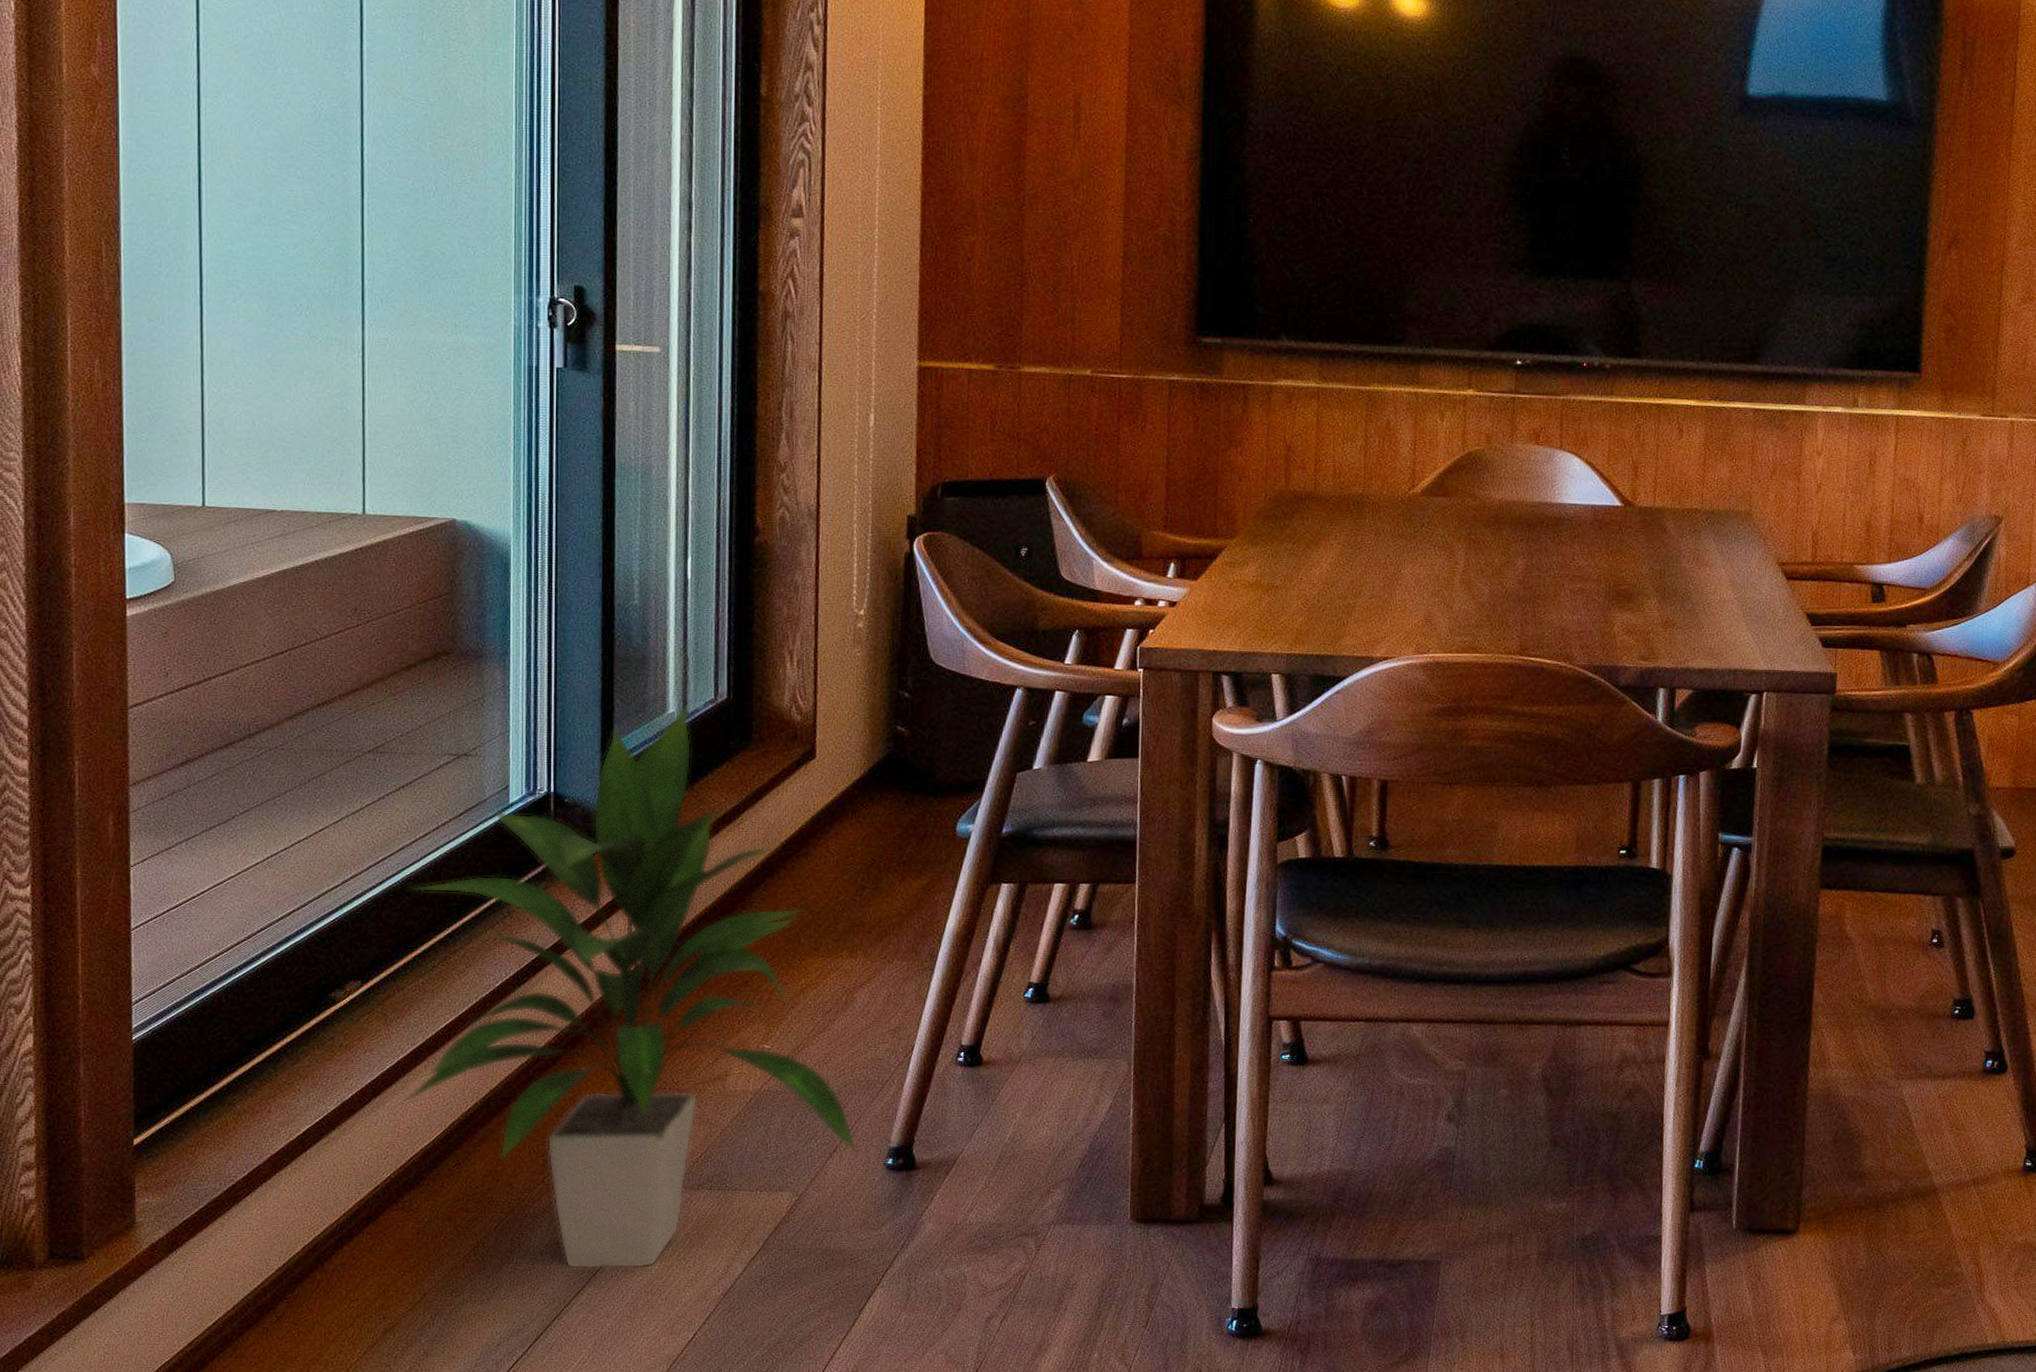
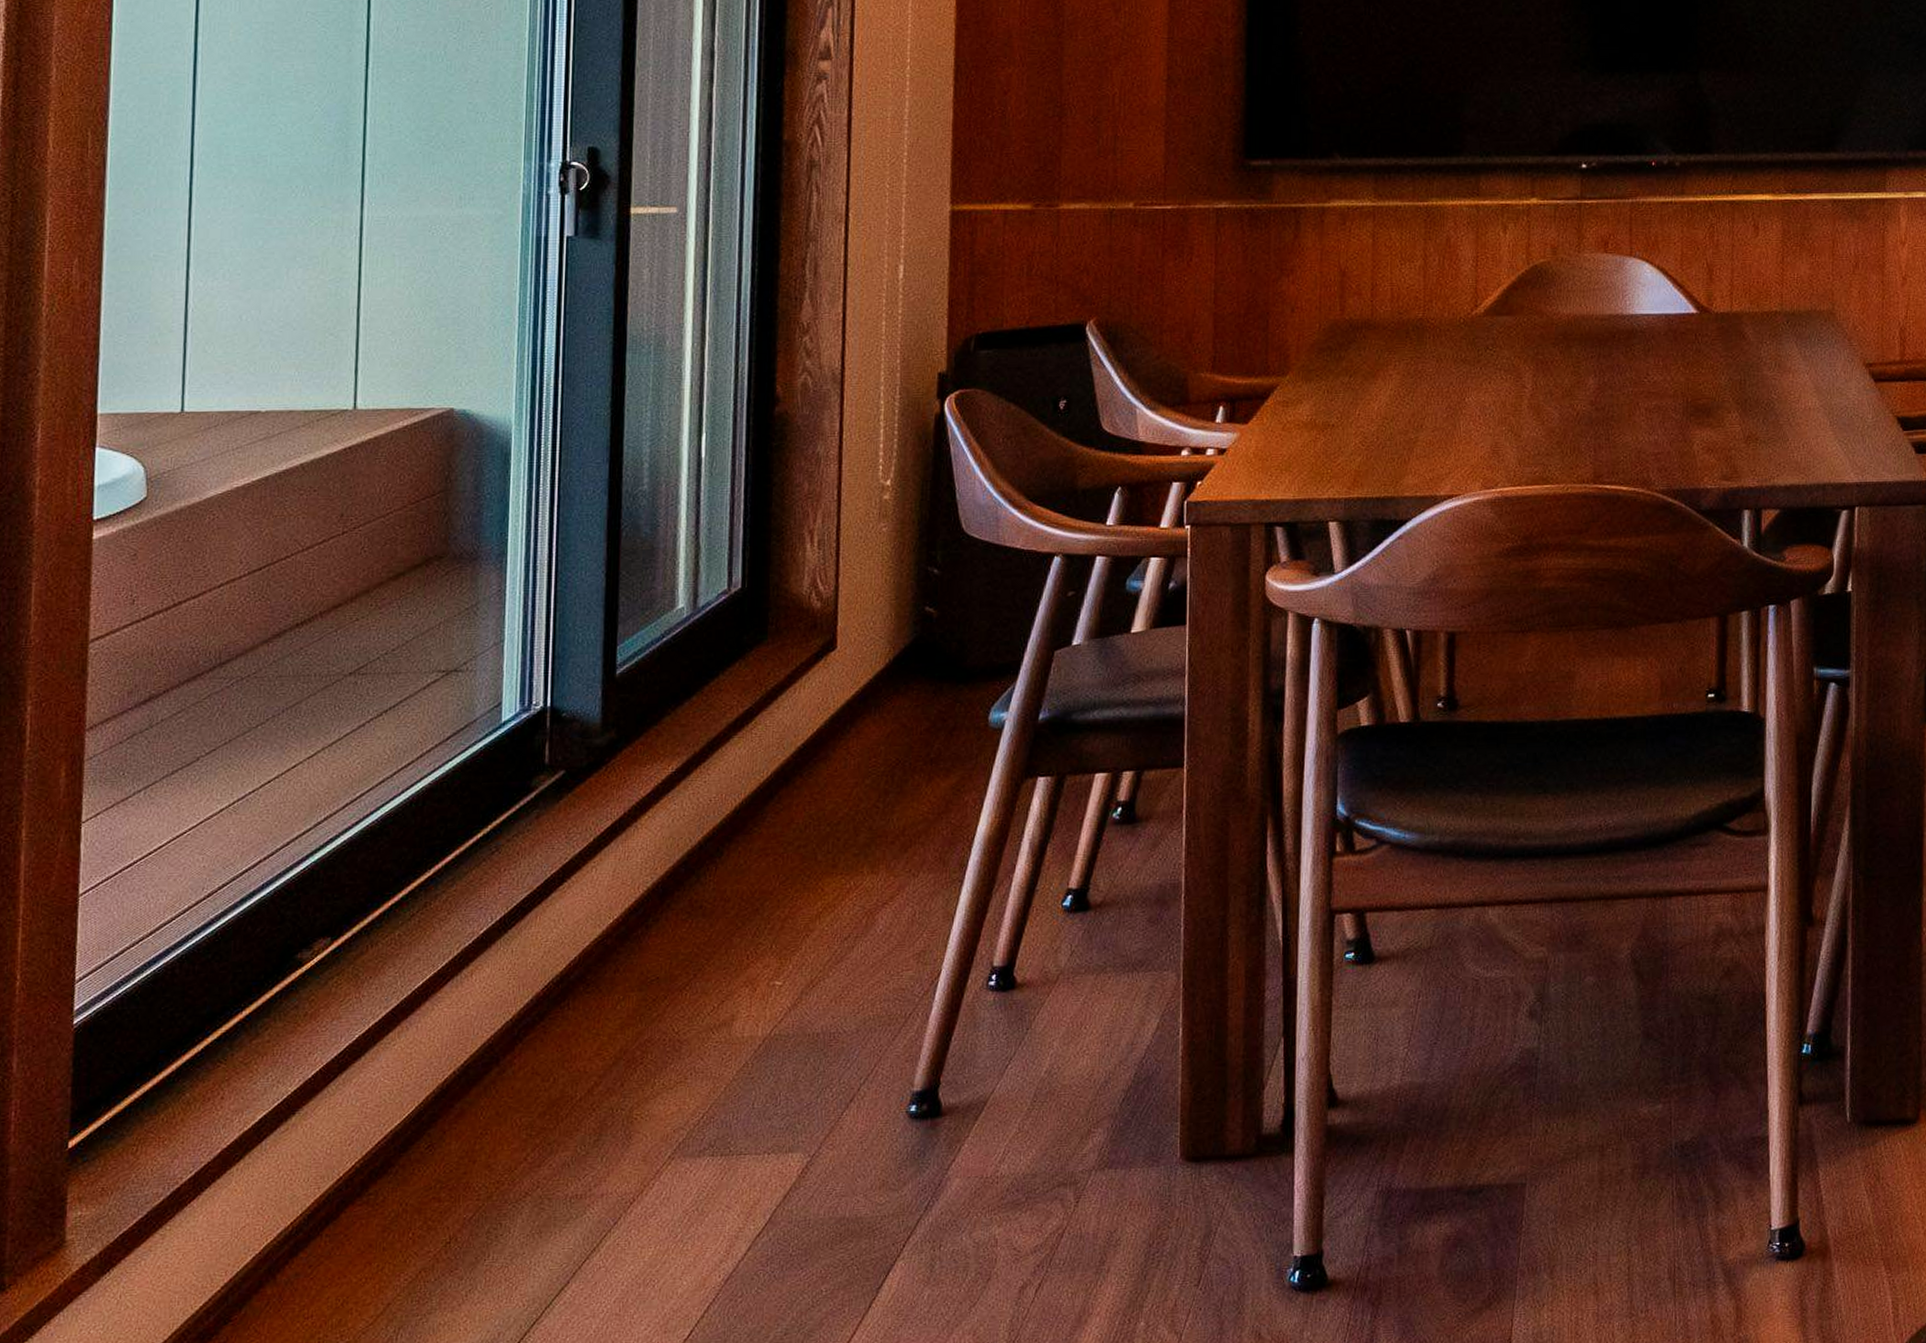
indoor plant: present [397,706,858,1269] -> none [365,599,878,1262]

